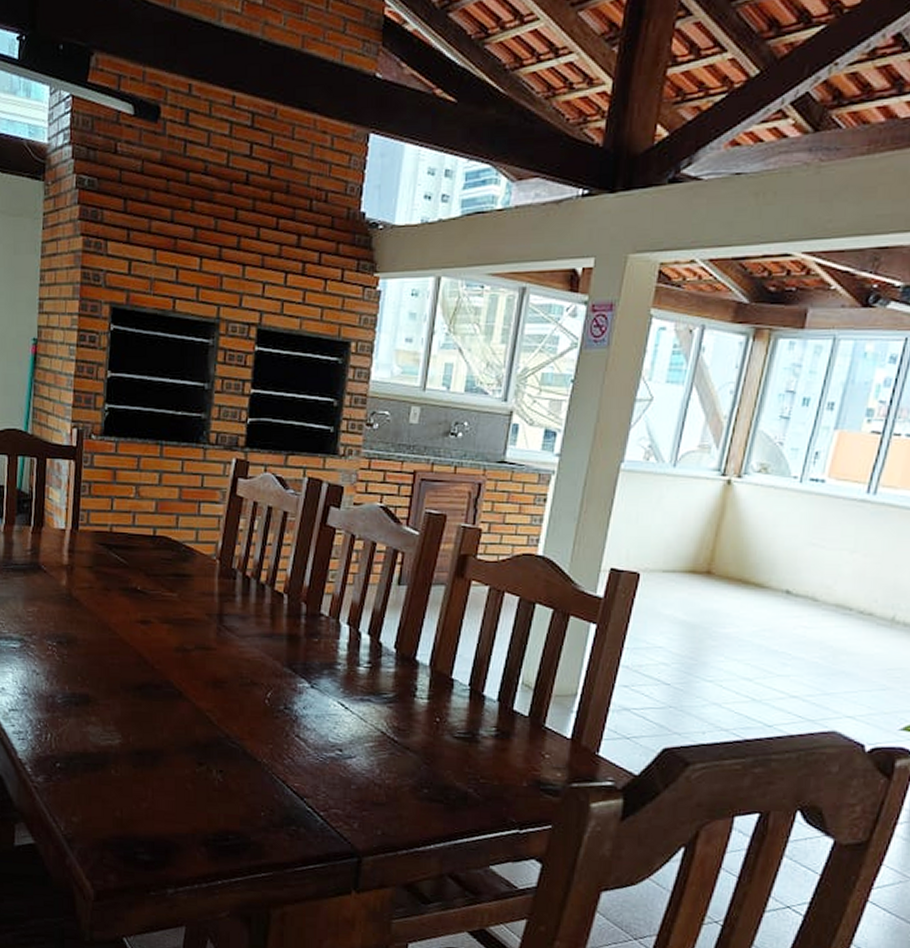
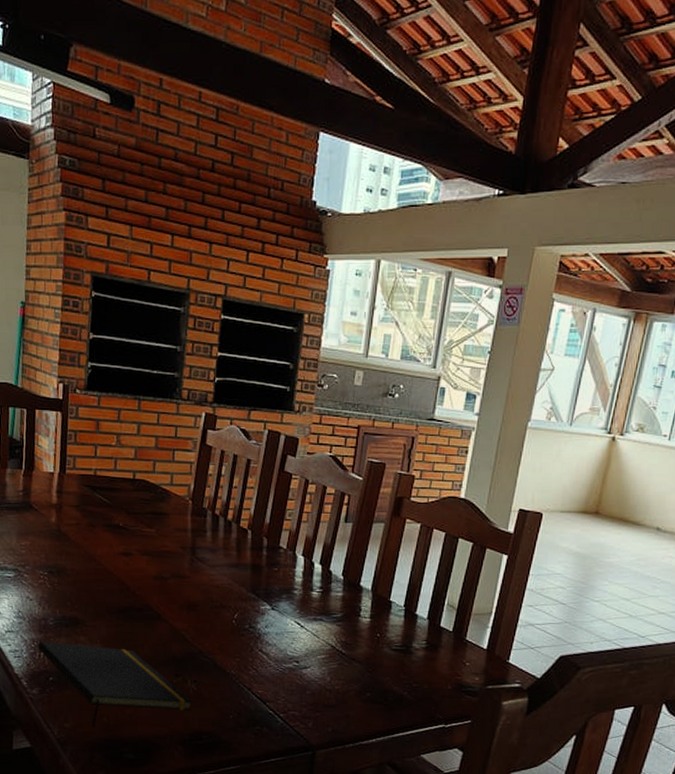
notepad: none [43,721,218,823] -> present [37,641,193,727]

